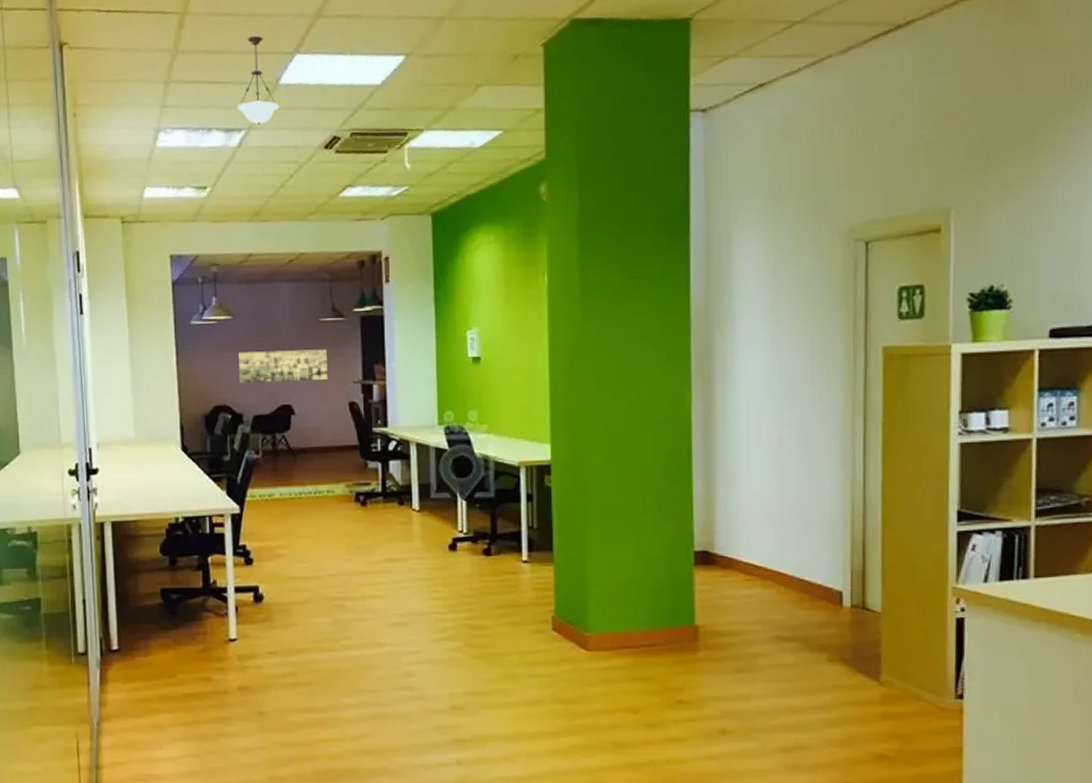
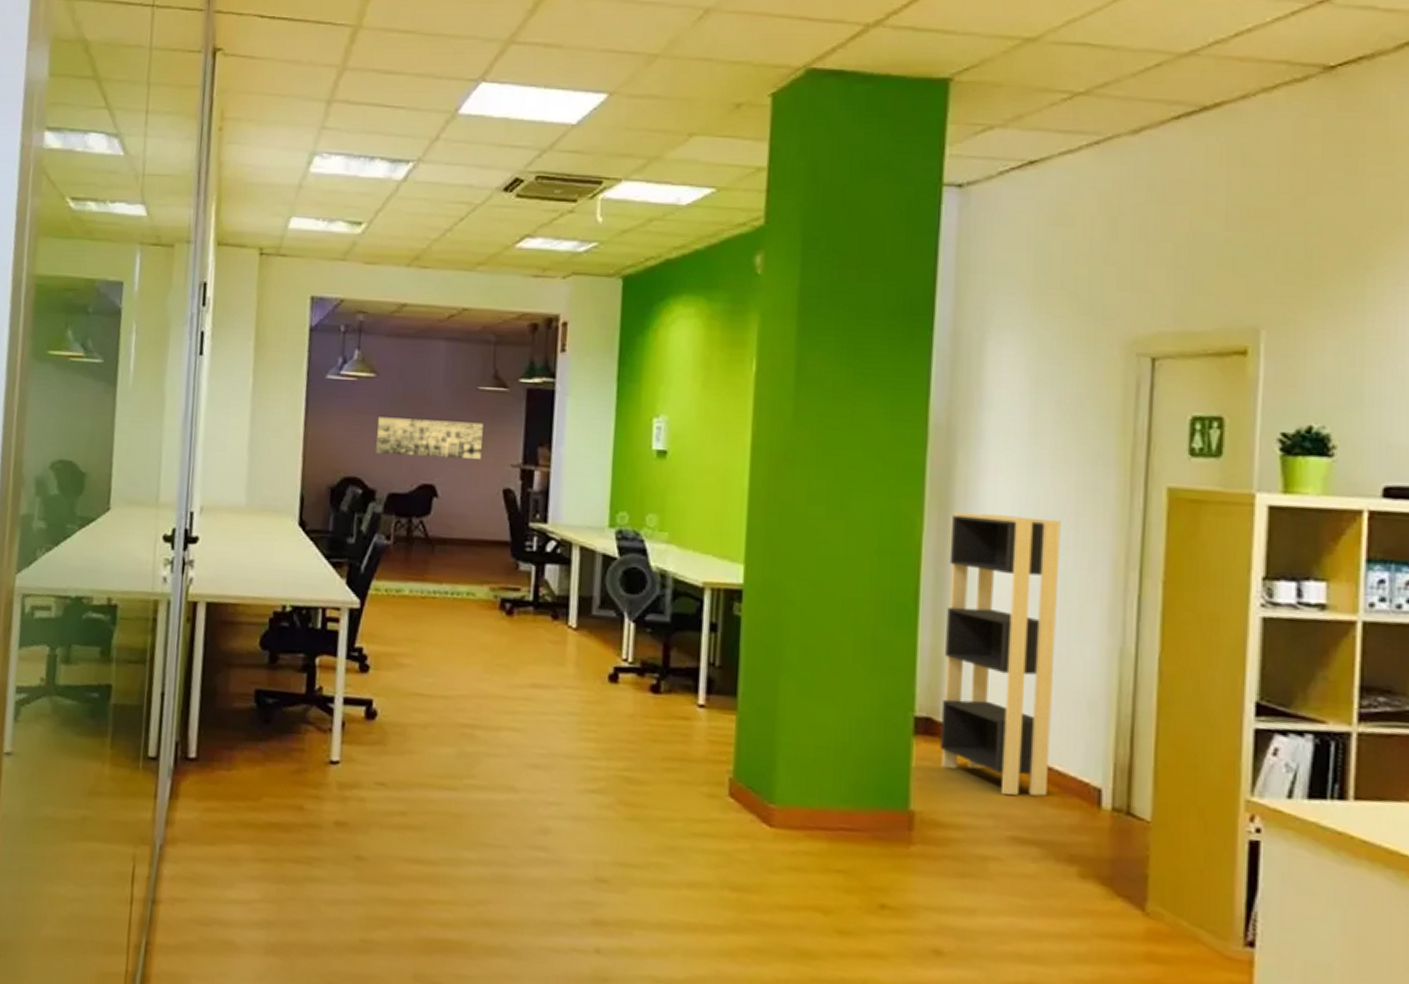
pendant light: present [236,36,280,125] -> none [406,58,456,157]
shelving unit: none [714,382,801,605] -> present [940,512,1061,796]

